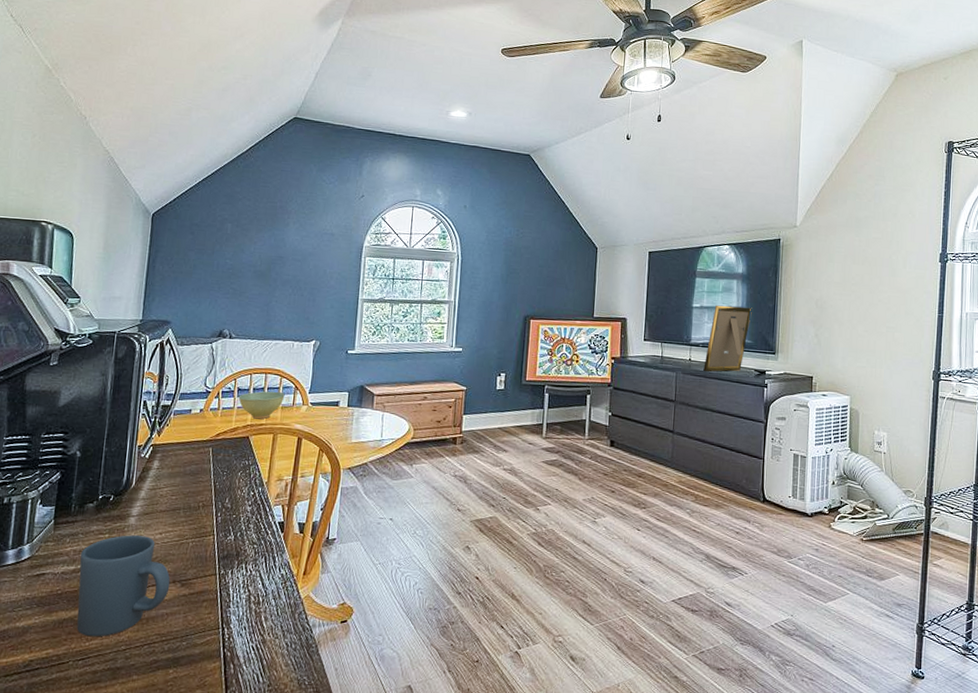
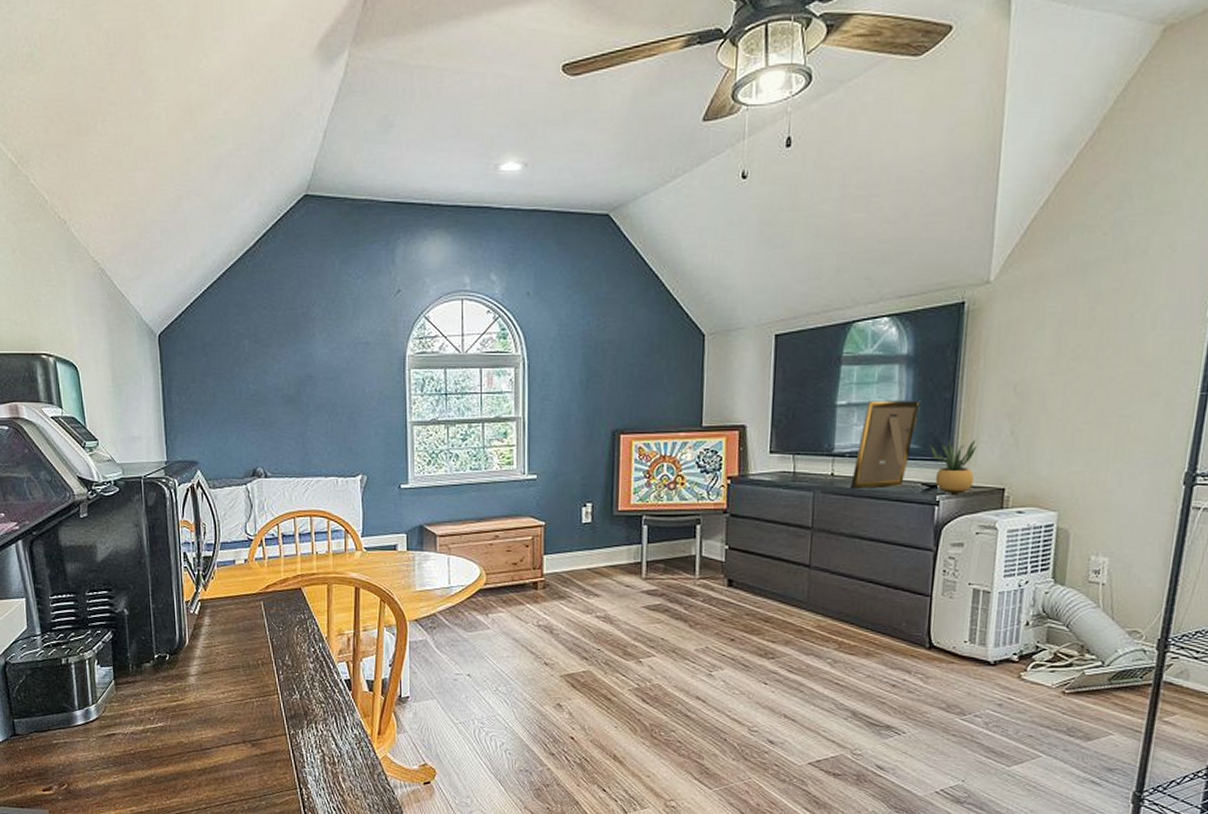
mug: present [77,535,171,637] -> none [146,695,241,796]
bowl: present [238,391,285,419] -> none [284,536,335,568]
potted plant: none [759,337,793,379] -> present [929,439,978,494]

